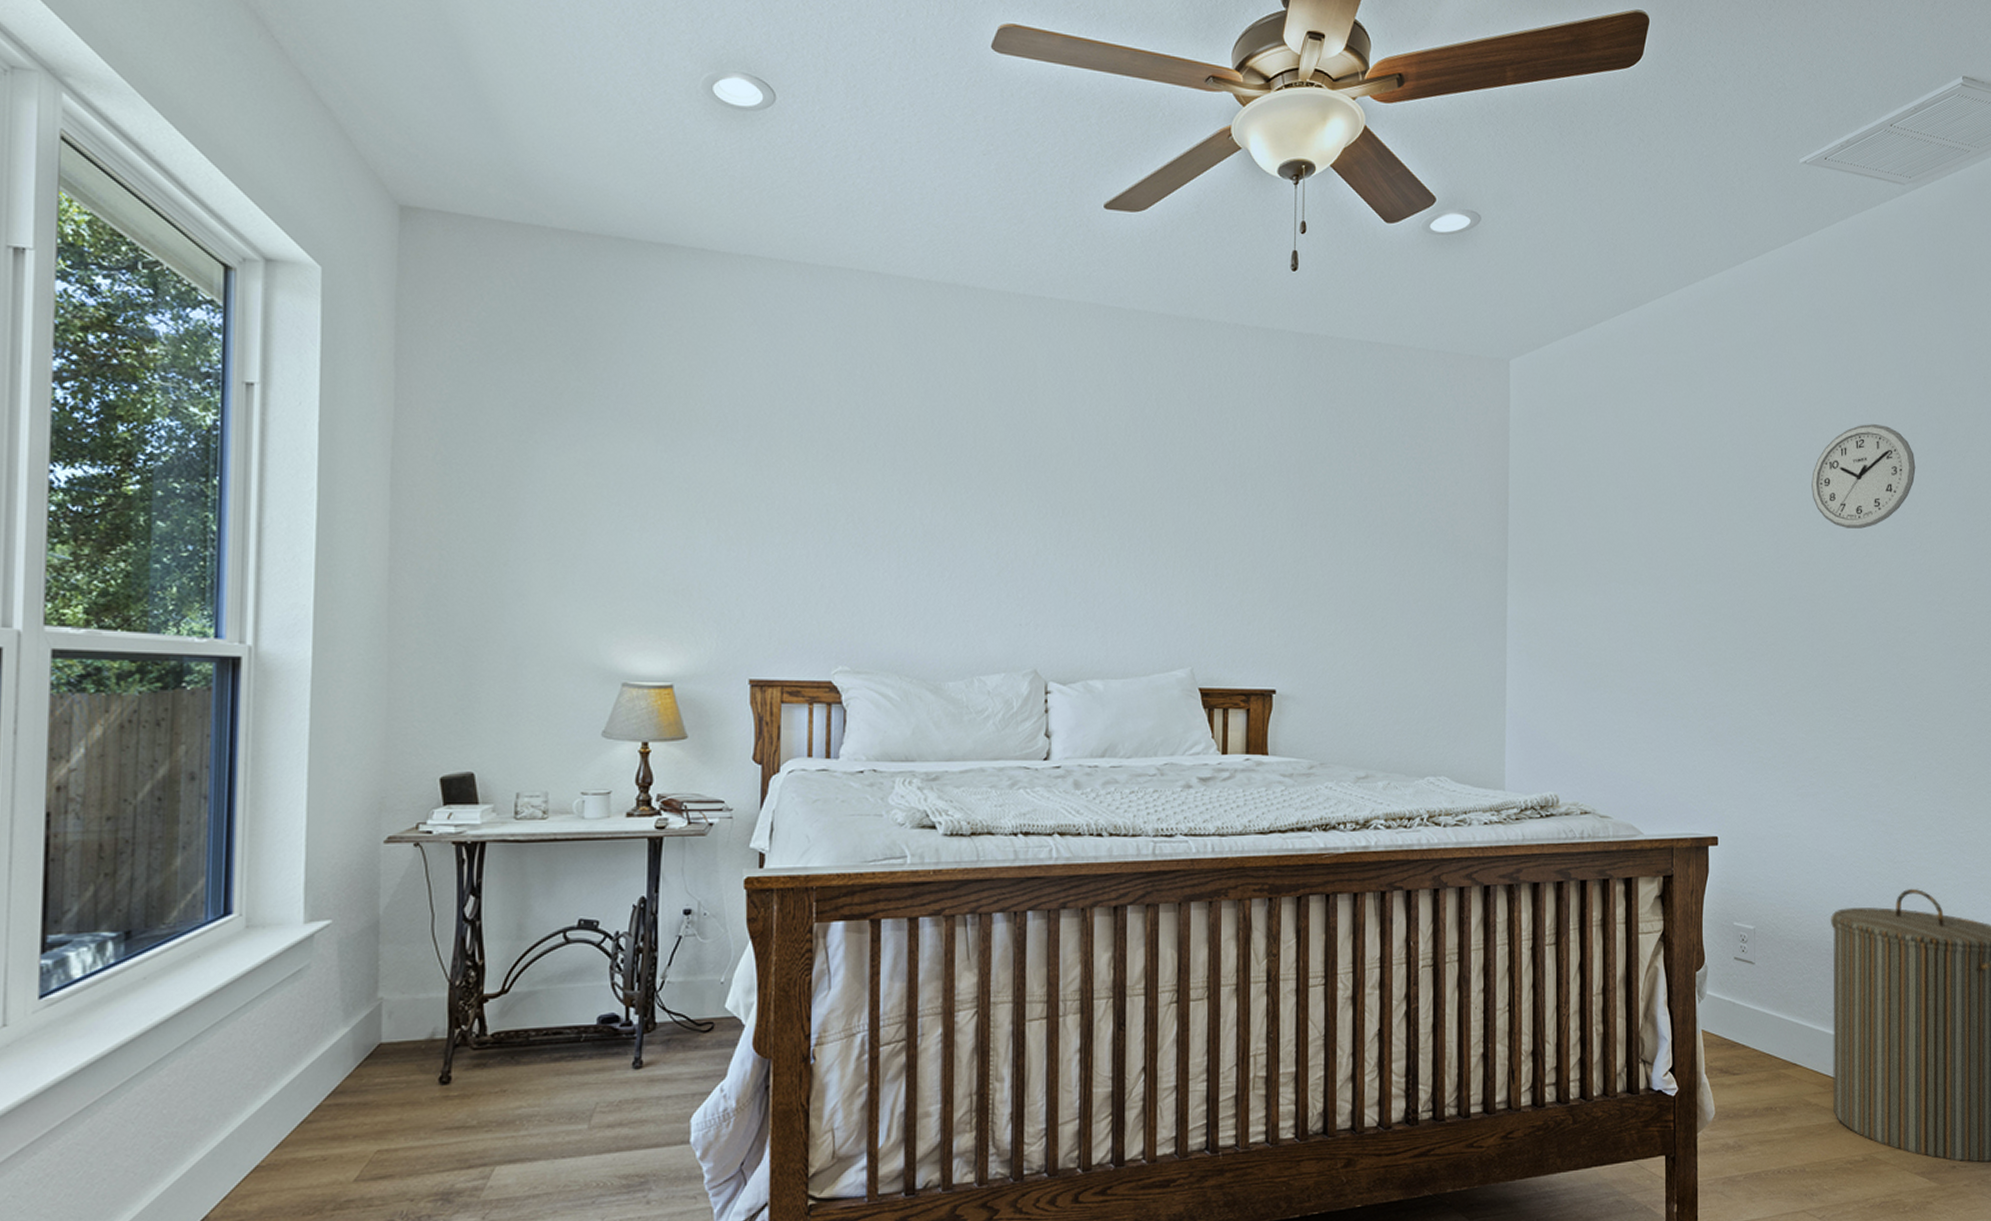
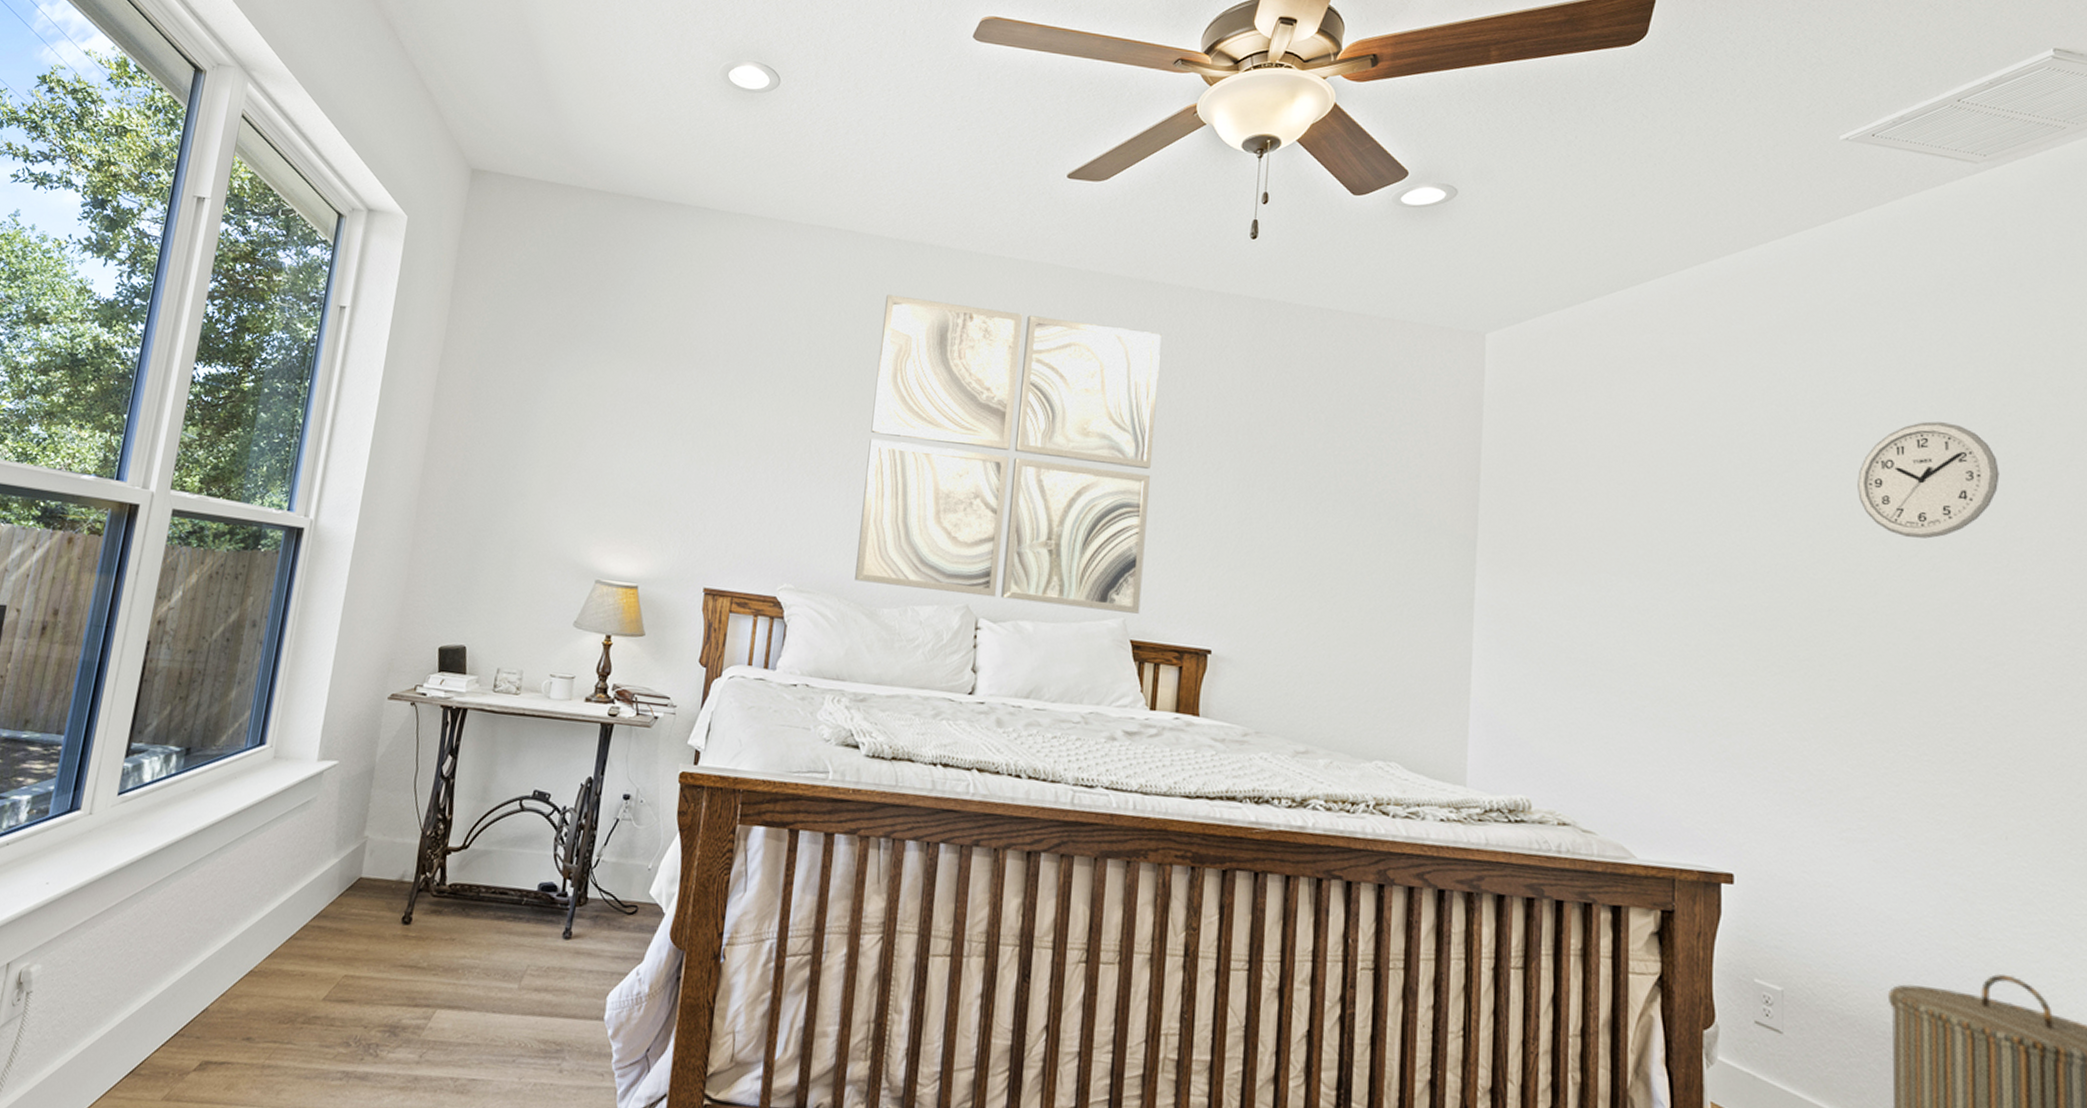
wall art: none [915,343,1210,661] -> present [855,294,1162,614]

